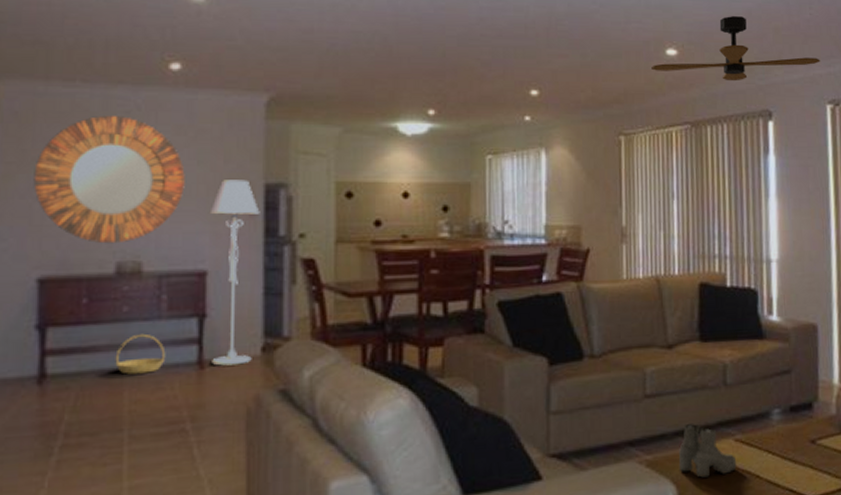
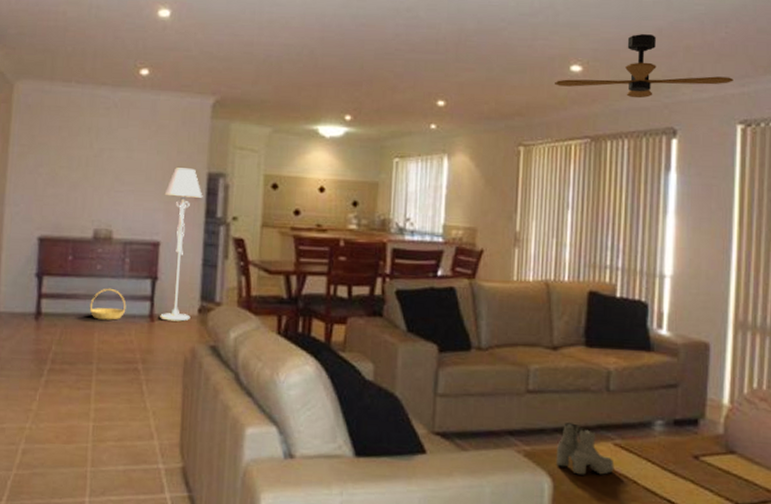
home mirror: present [33,116,185,244] -> none [39,111,148,214]

